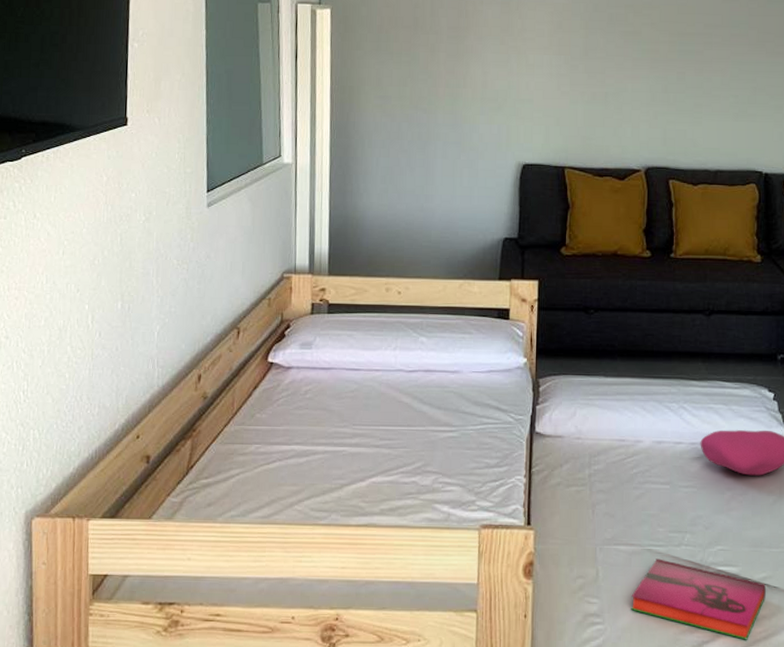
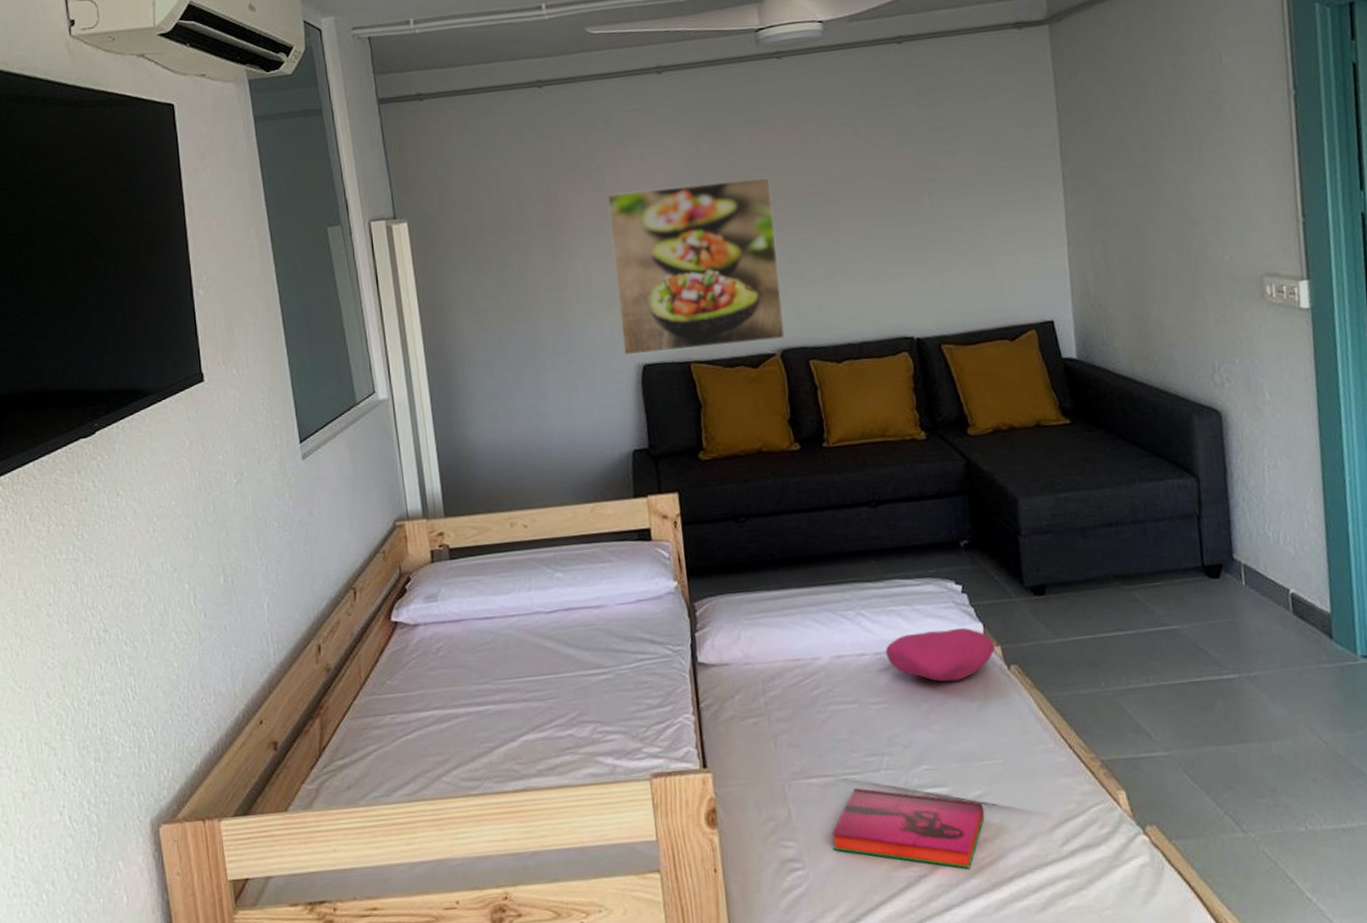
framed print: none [507,8,657,158] -> present [606,177,785,356]

